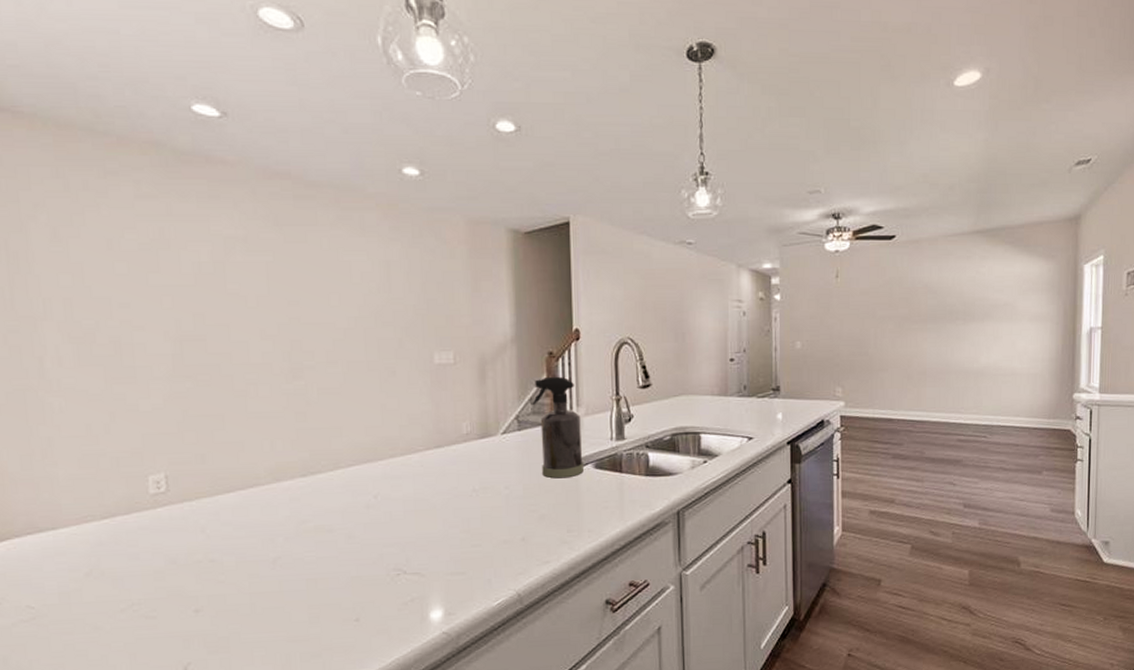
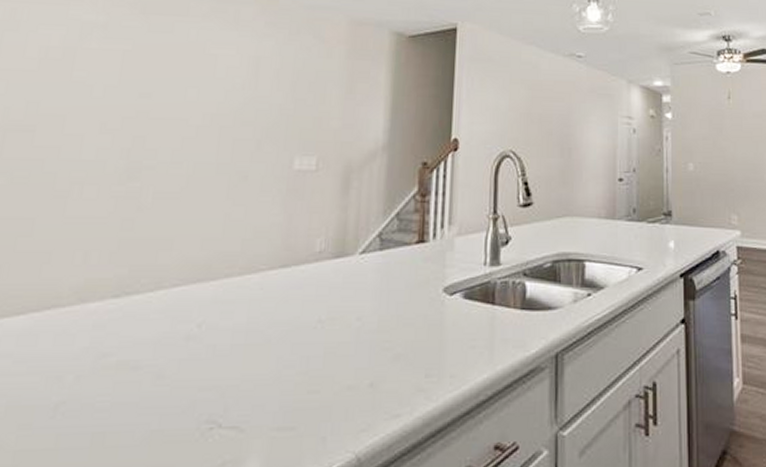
spray bottle: present [532,376,583,479] -> none [398,189,452,310]

